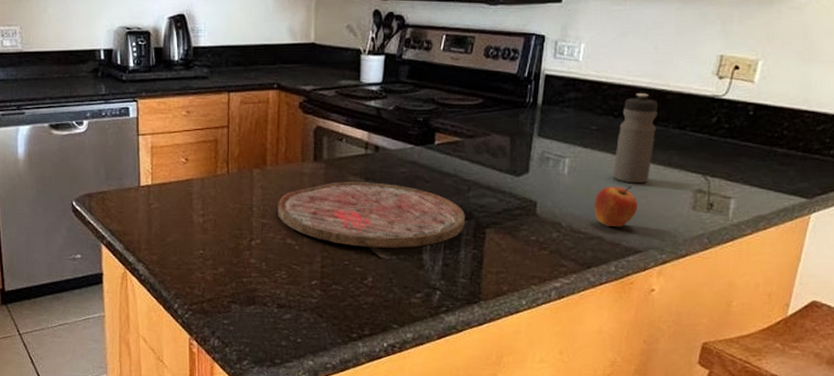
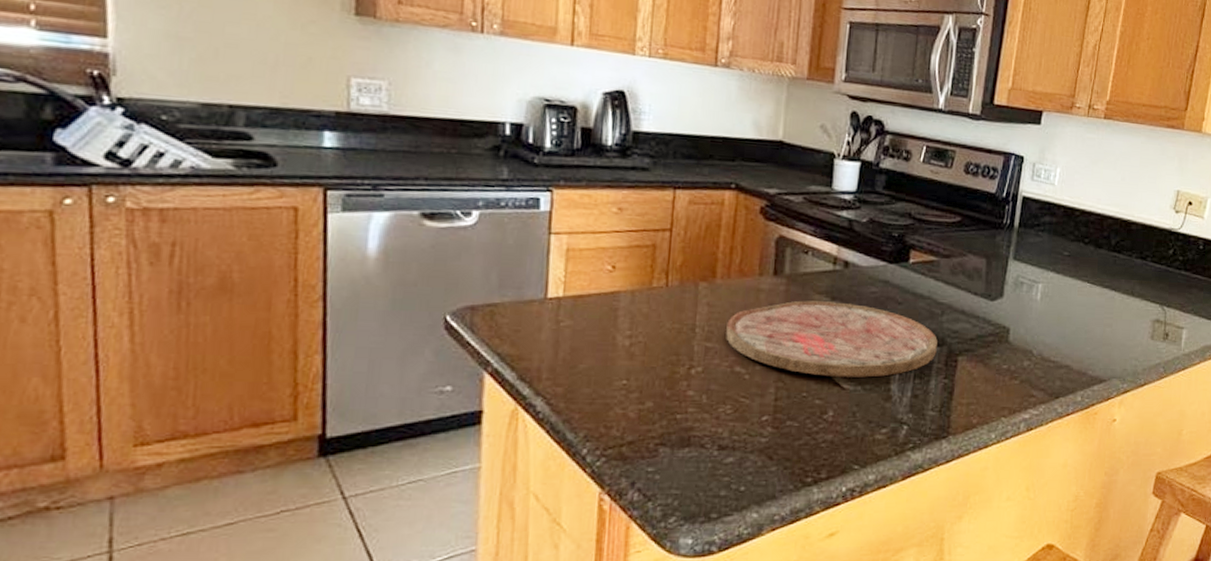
fruit: present [594,186,639,228] -> none [1063,313,1104,356]
water bottle: present [612,93,658,184] -> none [1081,221,1124,312]

